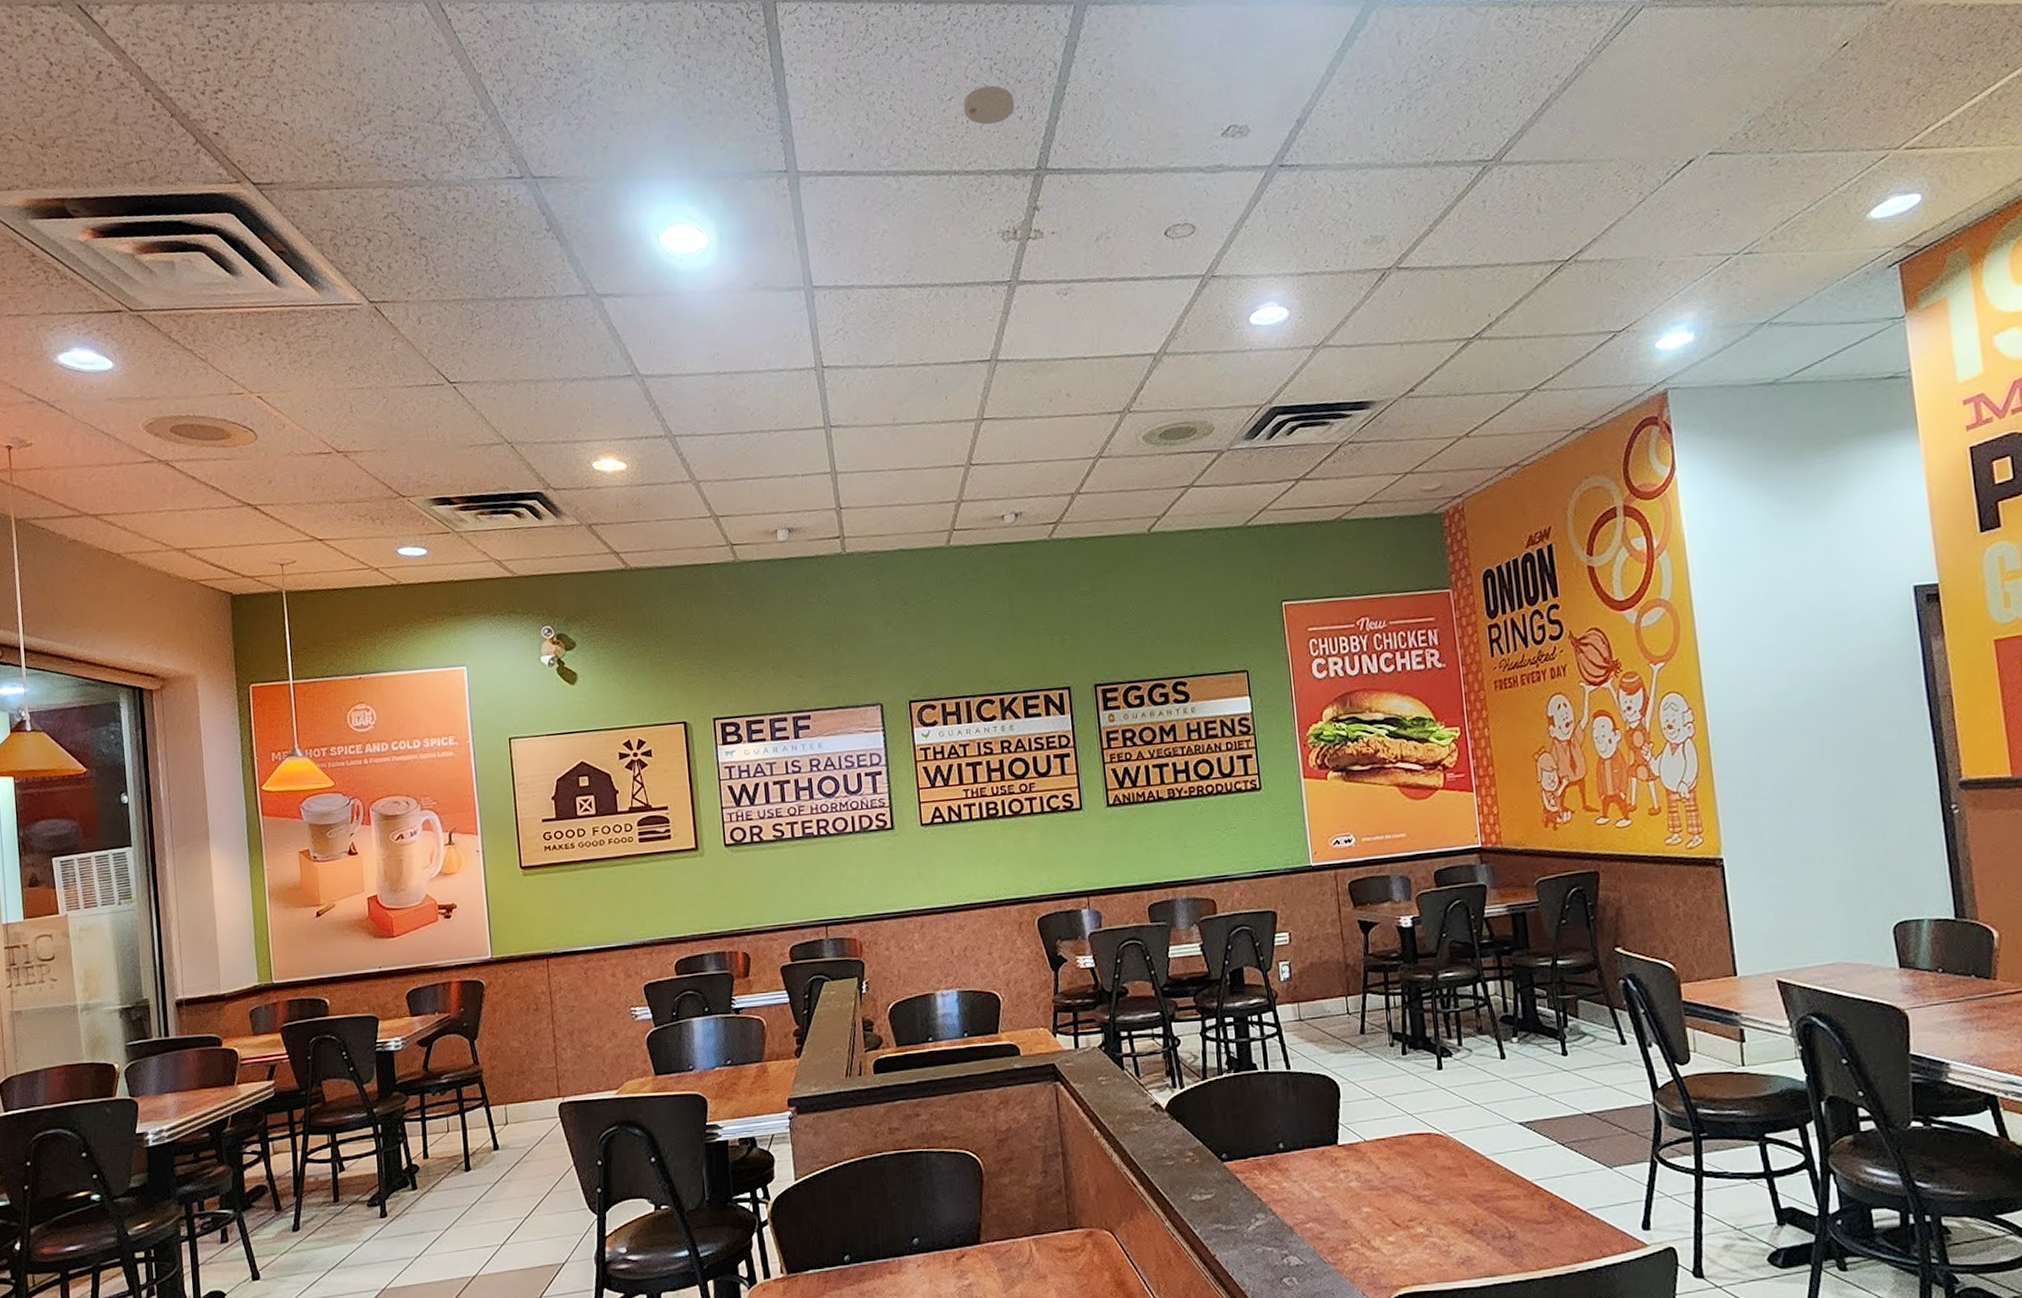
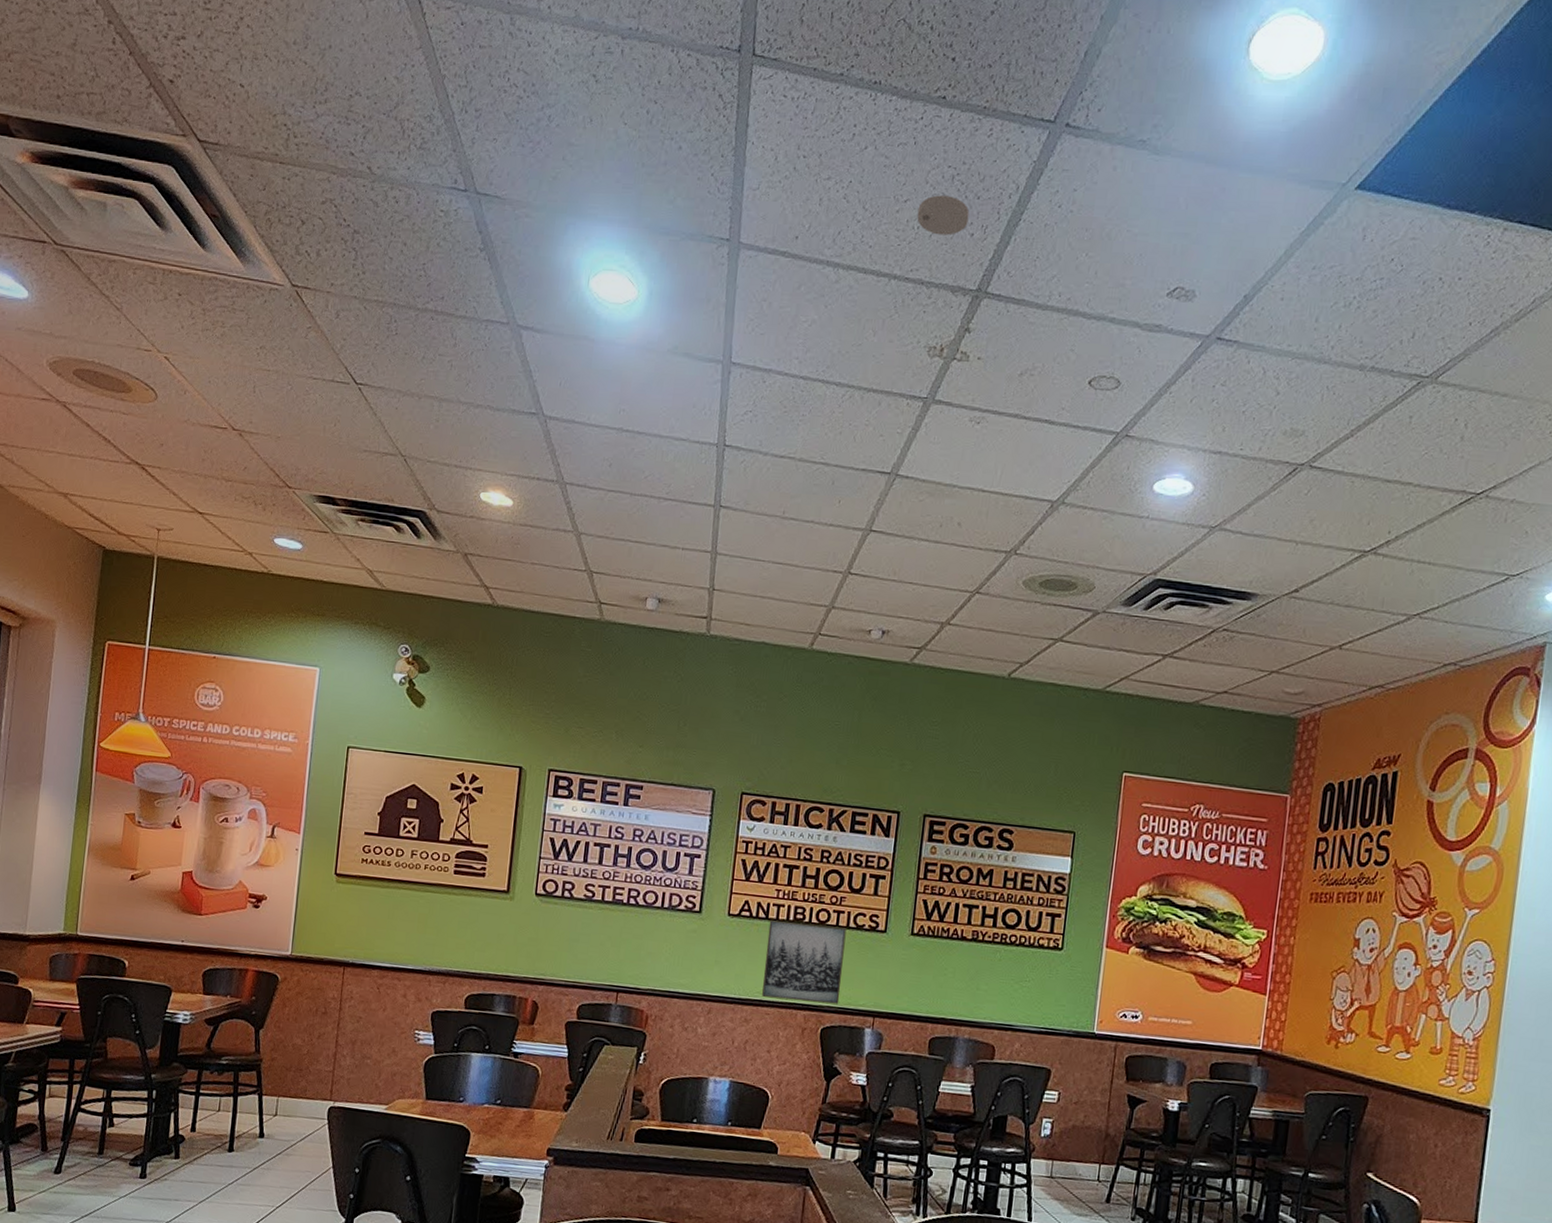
wall art: none [963,813,1050,901] -> present [762,920,847,1004]

